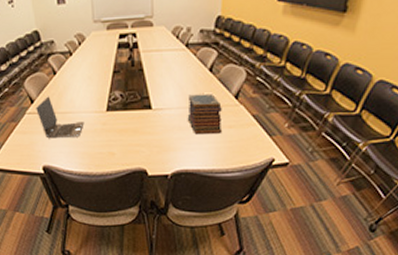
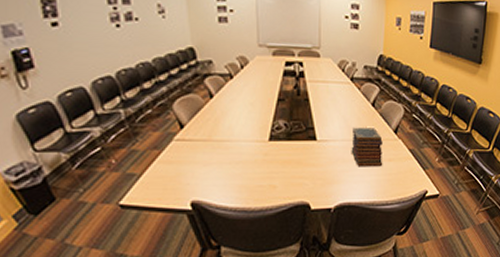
laptop: present [36,96,84,139] -> none [186,121,244,170]

